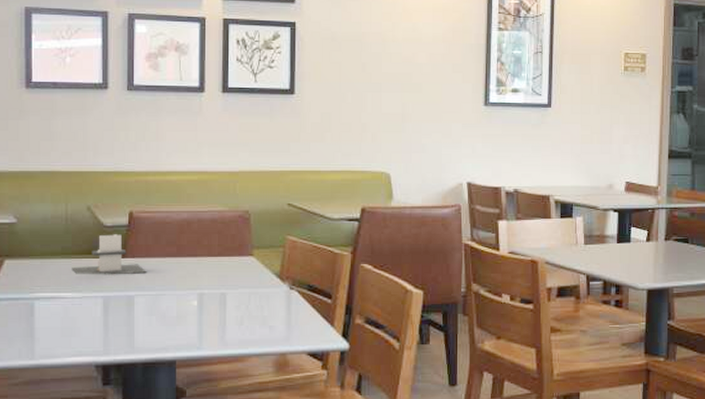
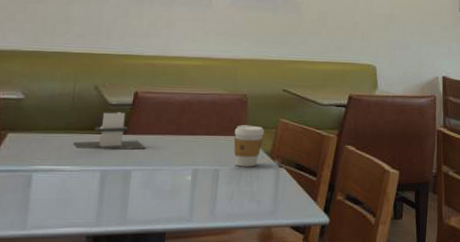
coffee cup: none [238,244,271,290] -> present [233,125,264,167]

